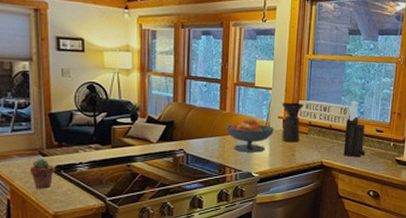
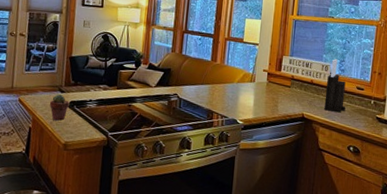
fruit bowl: present [226,117,275,153] -> none [215,69,260,102]
coffee maker: present [281,102,304,143] -> none [266,56,287,95]

